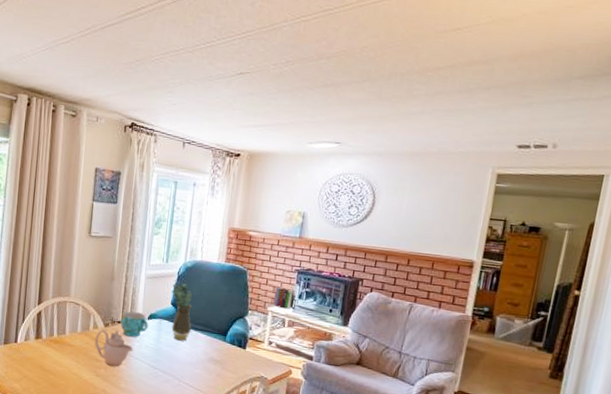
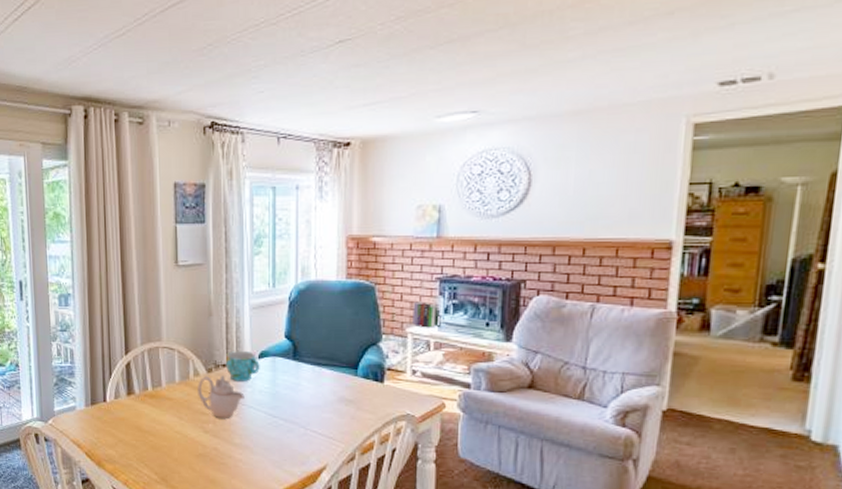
vase: present [171,280,192,341] -> none [283,307,313,381]

